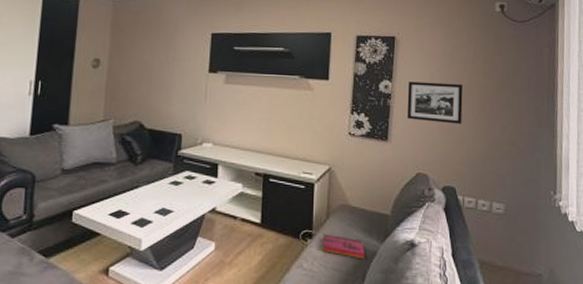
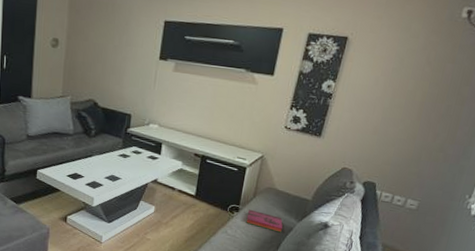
picture frame: present [407,81,463,124] -> none [344,83,406,128]

